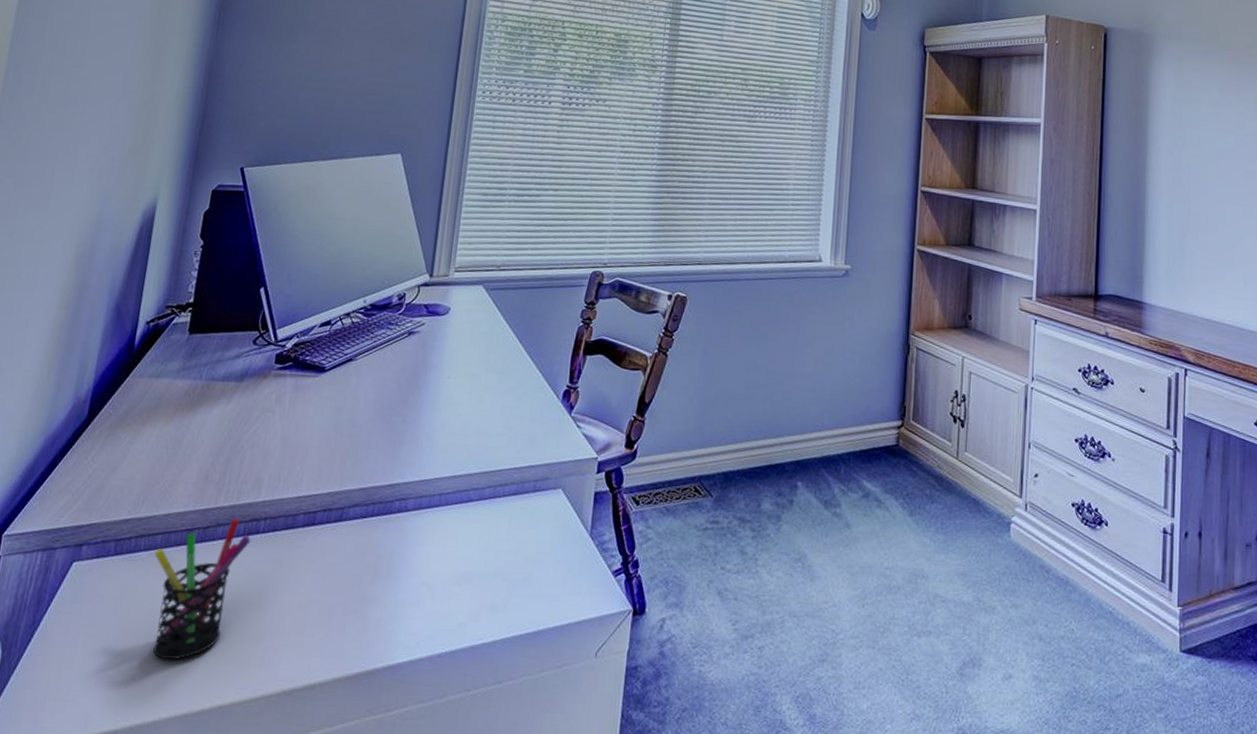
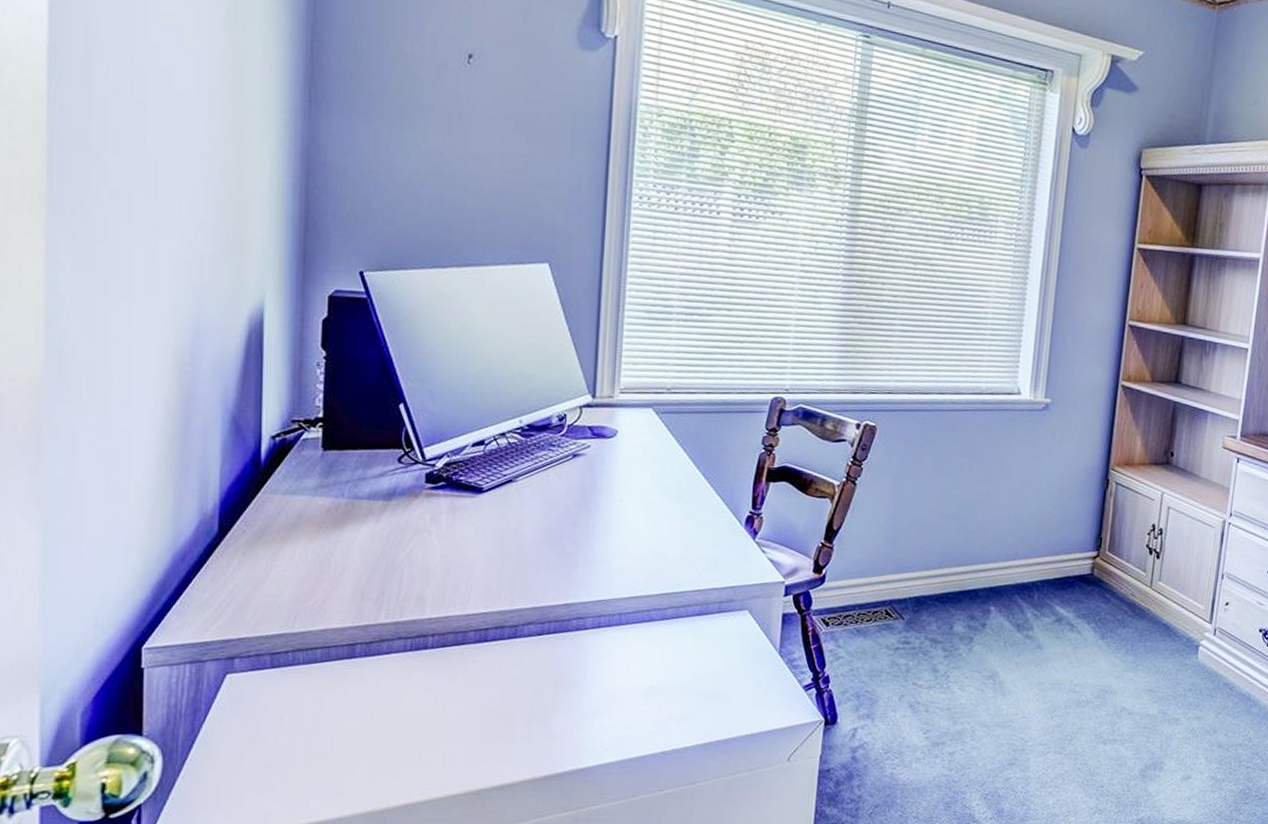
pen holder: present [153,518,251,660] -> none [315,634,420,764]

